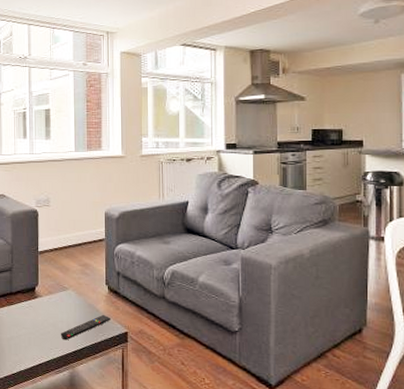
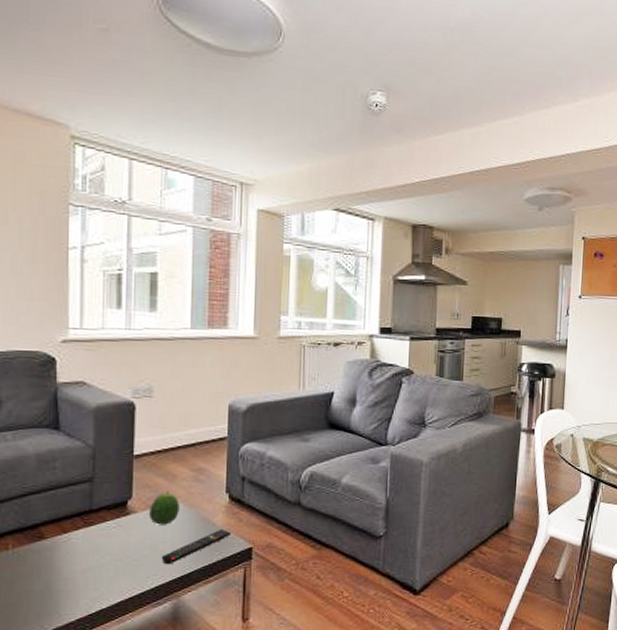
fruit: none [51,281,72,308] -> present [149,491,180,525]

